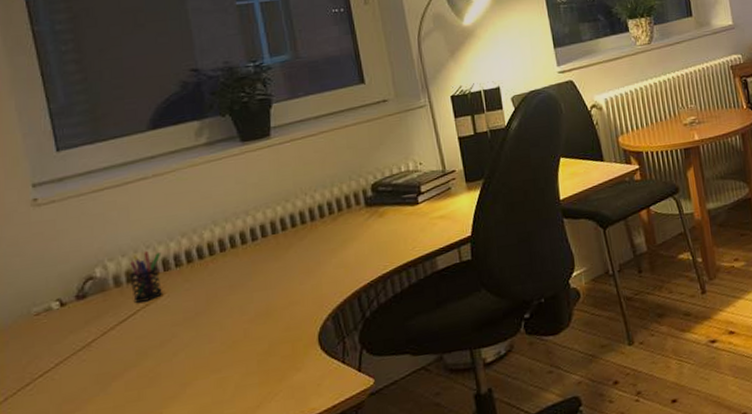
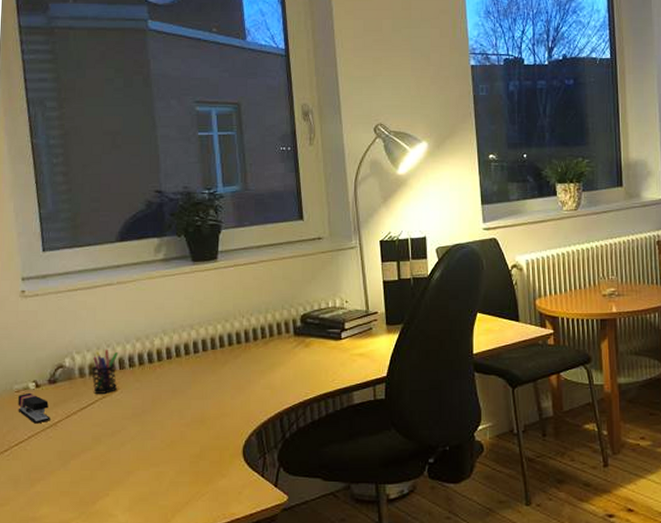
stapler: none [39,313,82,348] -> present [18,392,50,424]

